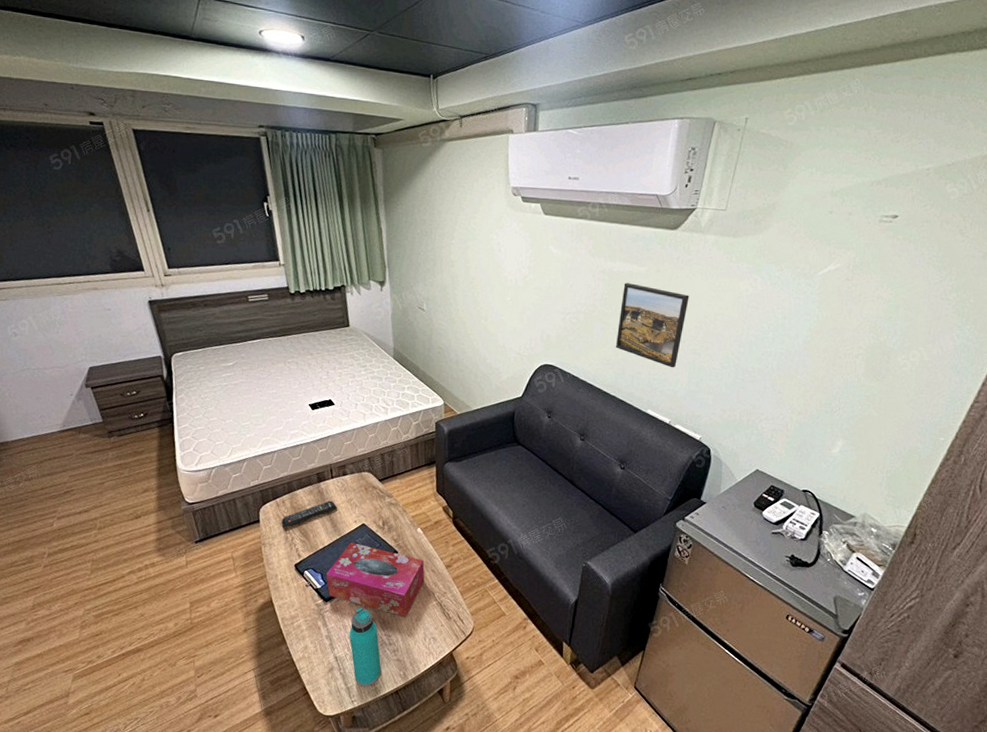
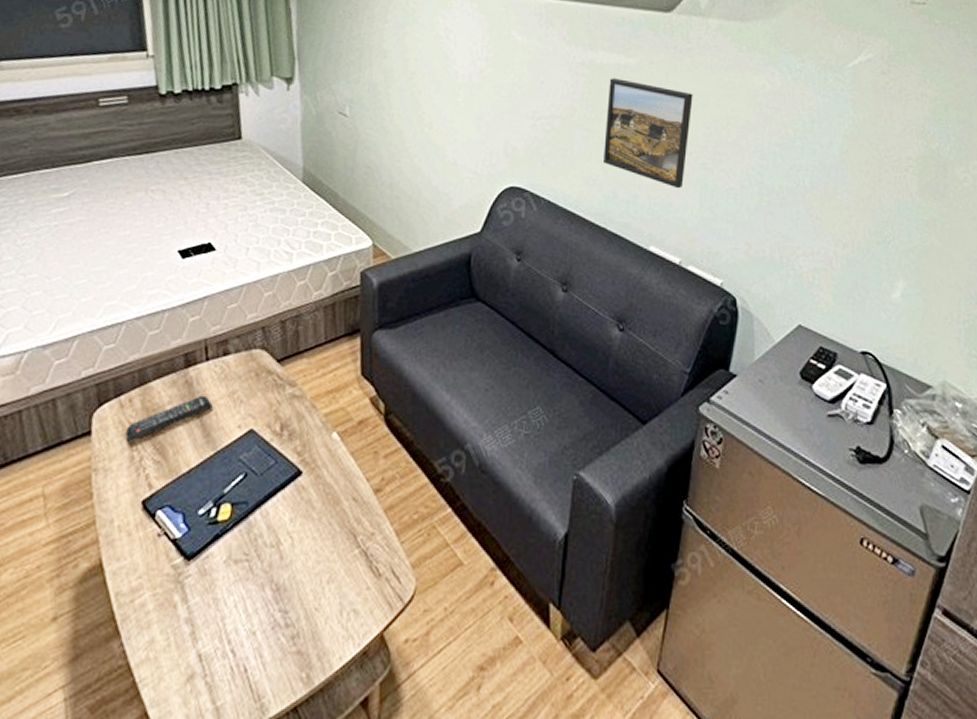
tissue box: present [326,542,425,618] -> none [190,460,343,579]
water bottle: present [349,606,382,687] -> none [222,565,272,703]

